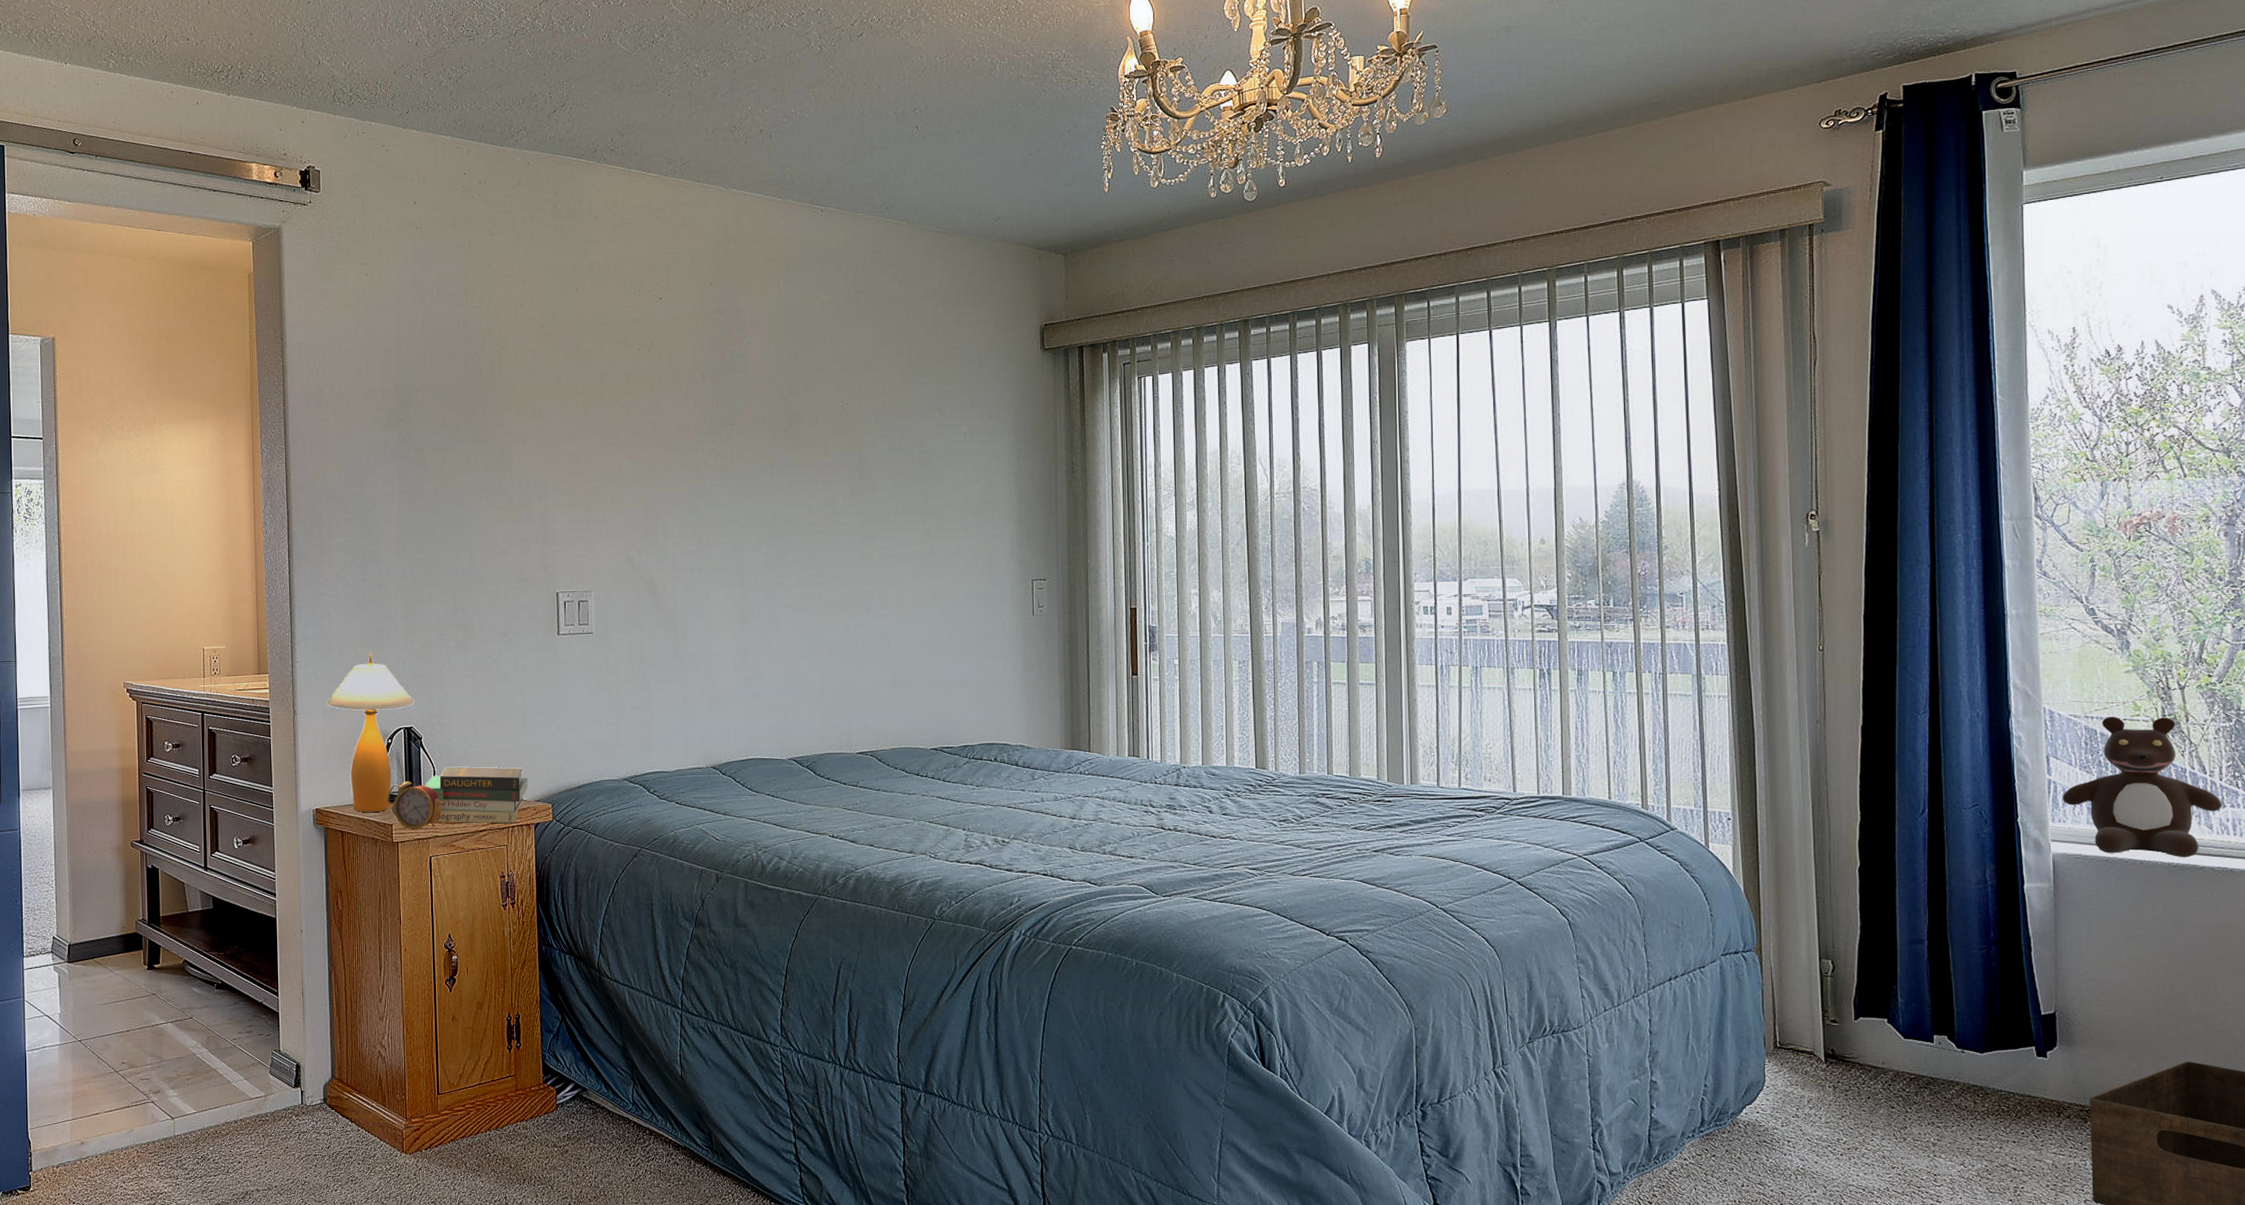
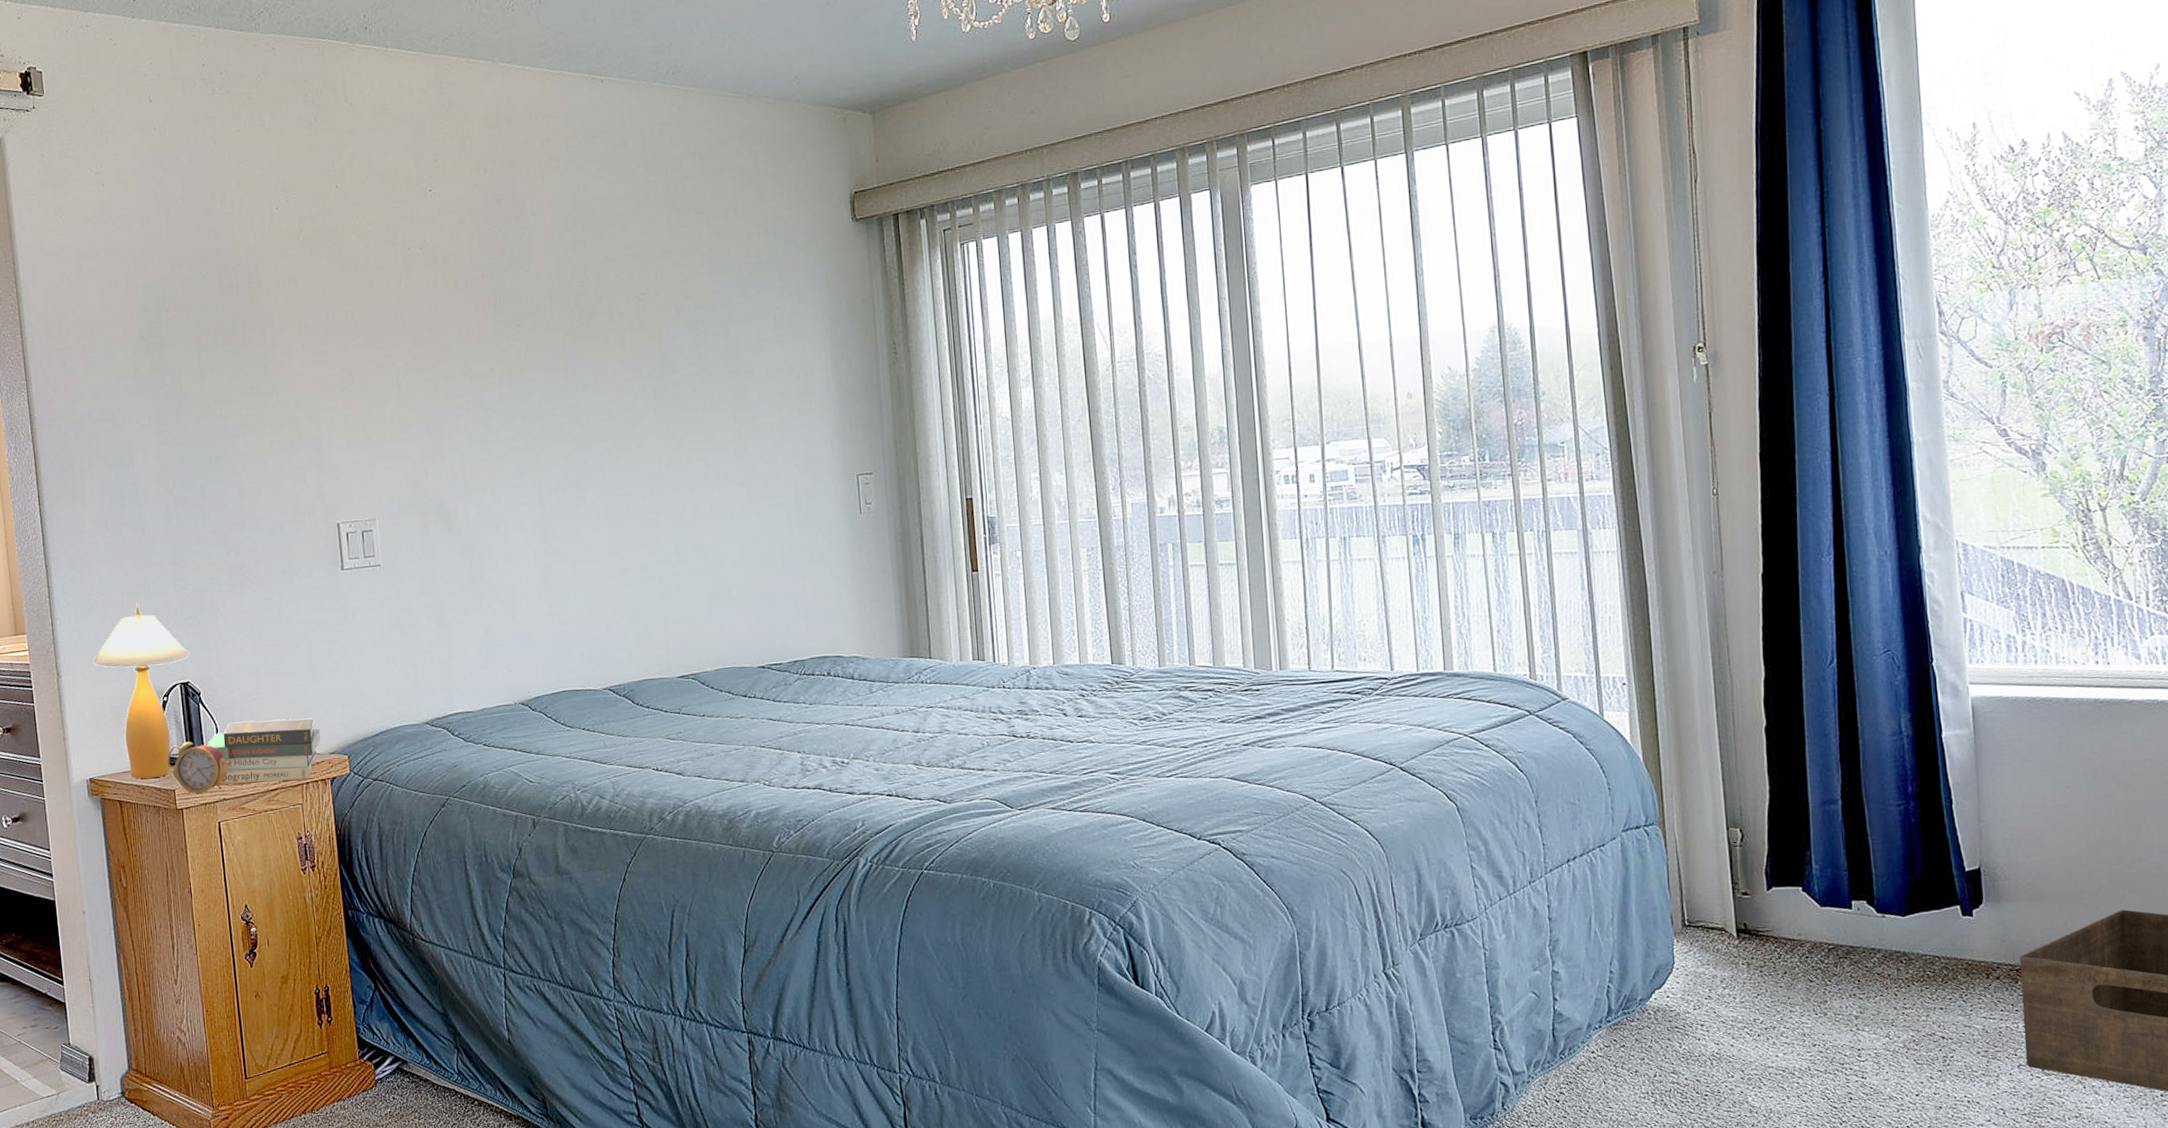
stuffed animal: present [2062,716,2222,858] -> none [1979,542,2150,693]

